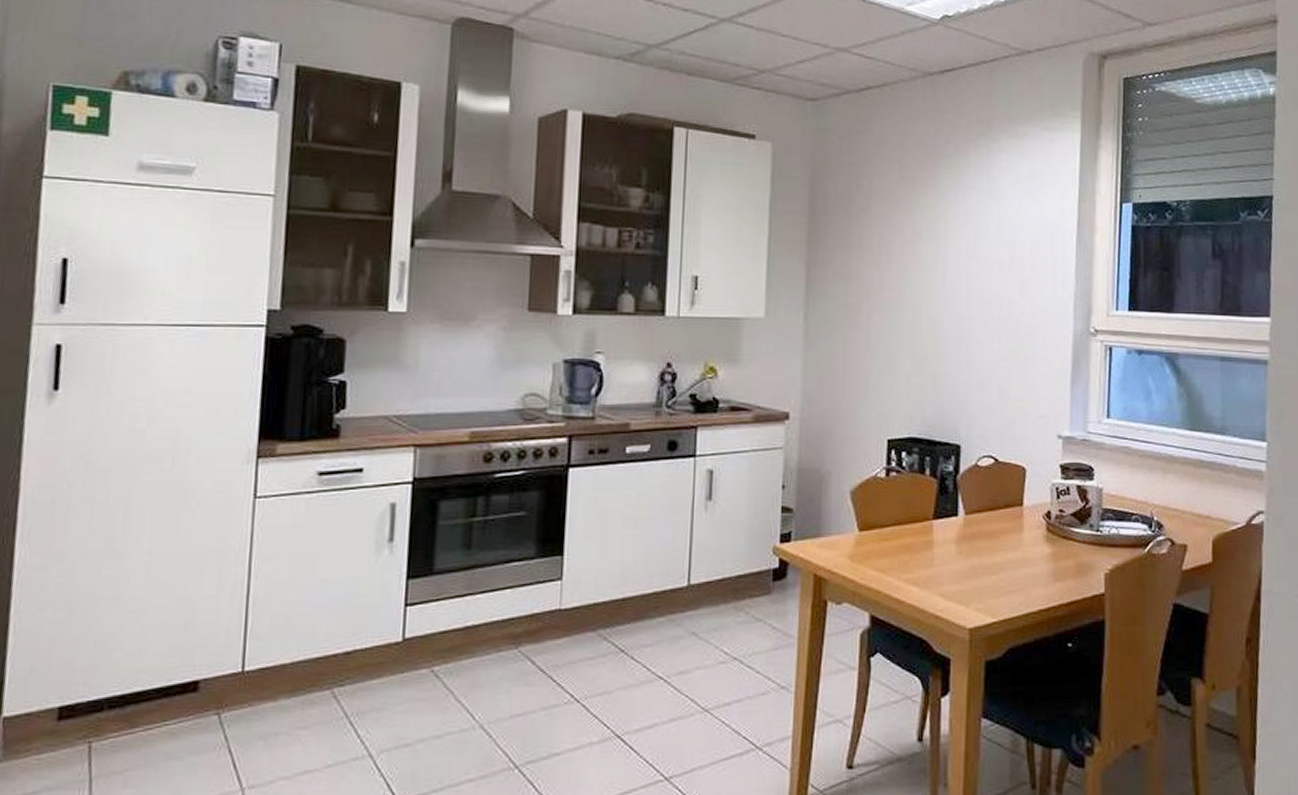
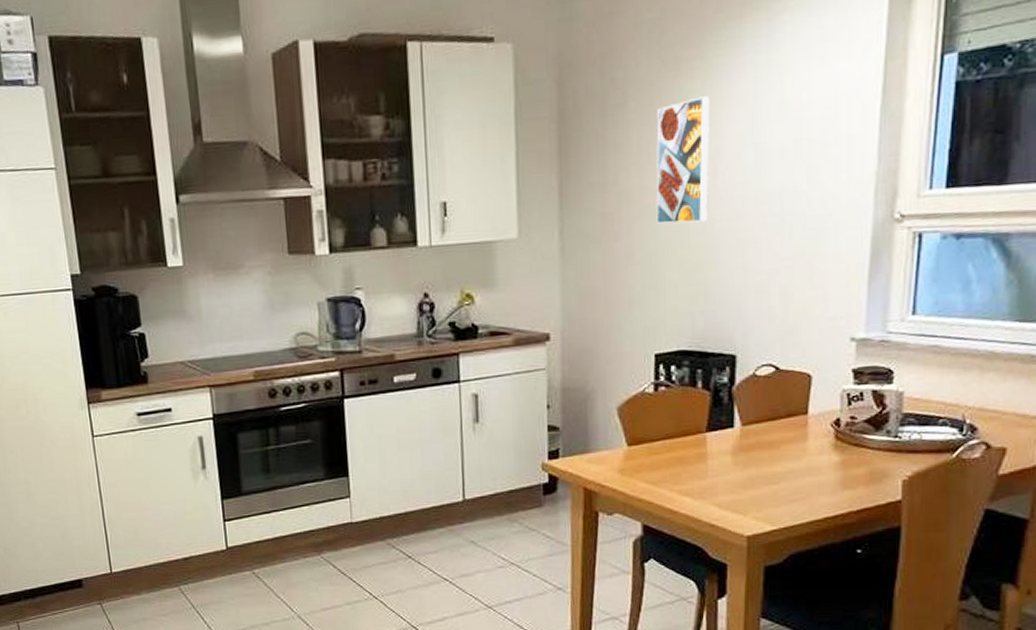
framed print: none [893,211,941,319] -> present [656,96,711,224]

